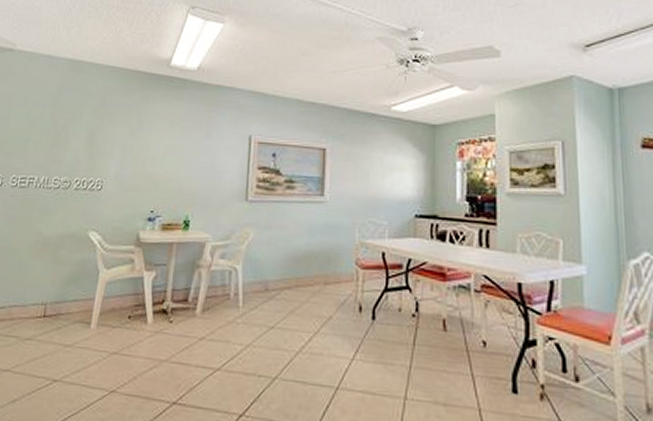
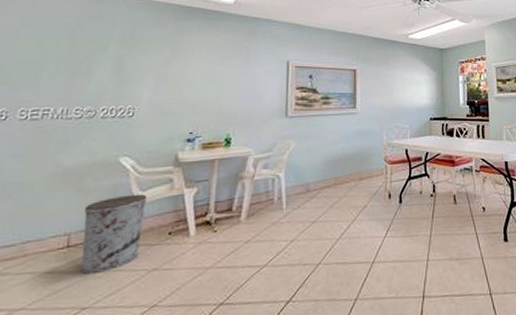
trash can: none [54,271,111,348] -> present [81,194,148,274]

